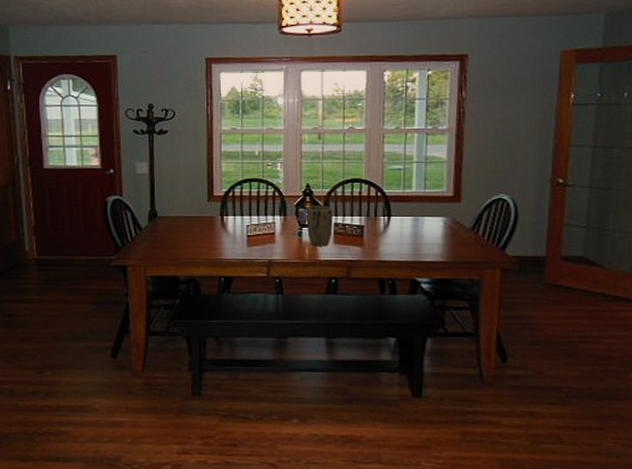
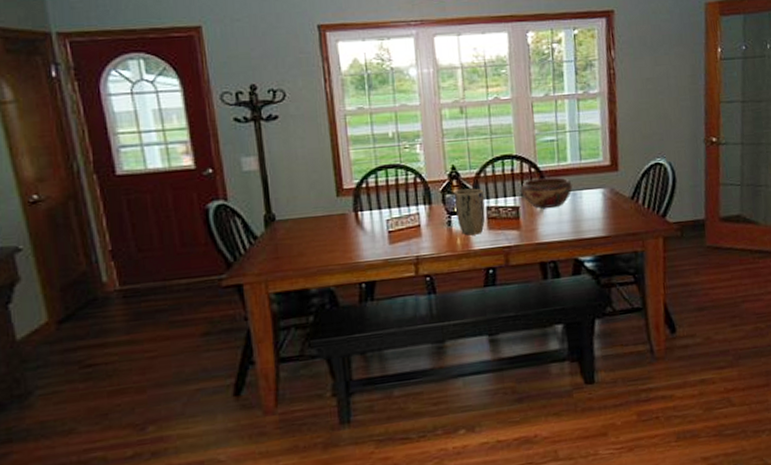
decorative bowl: none [366,202,415,230] -> present [520,177,573,208]

